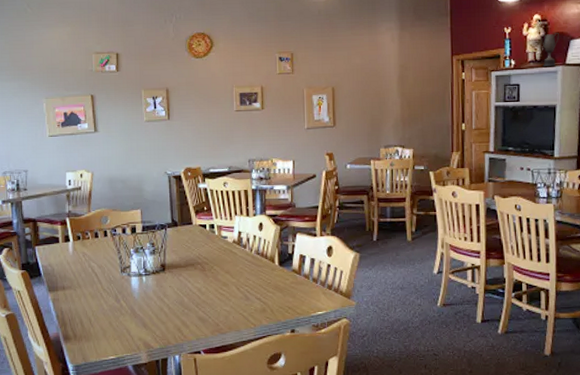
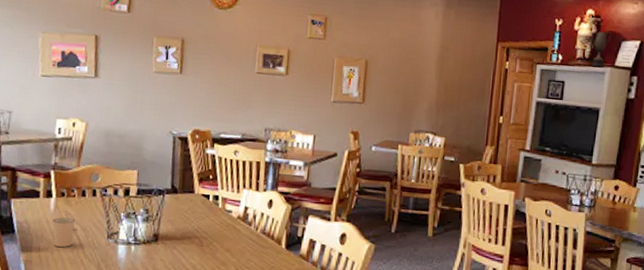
cup: none [72,258,95,285] -> present [52,217,77,248]

